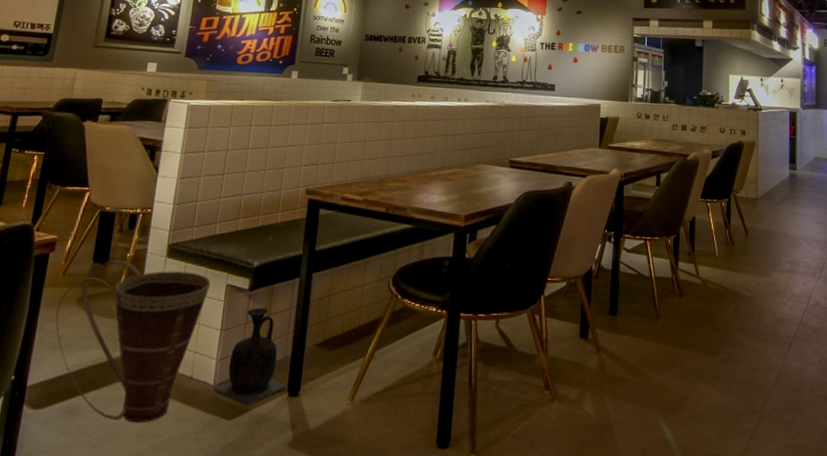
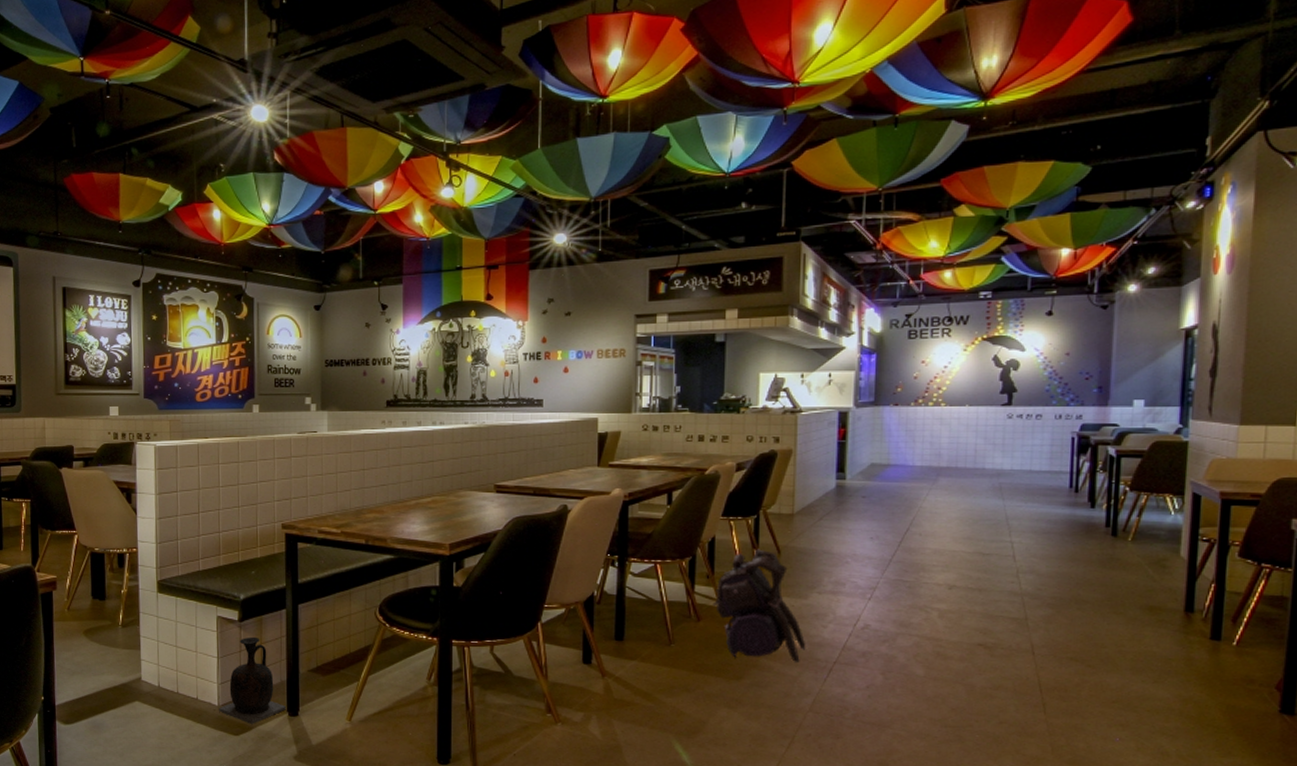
basket: present [55,259,211,423] -> none [68,595,203,737]
backpack: none [693,229,770,337] -> present [713,549,806,662]

